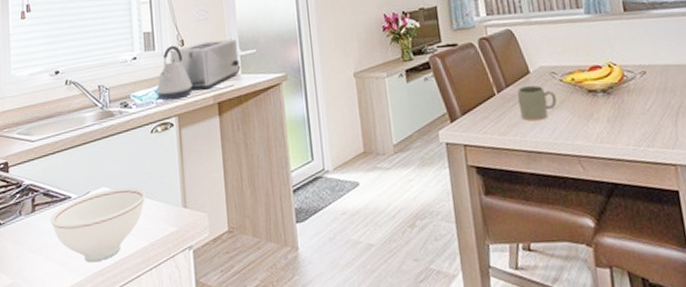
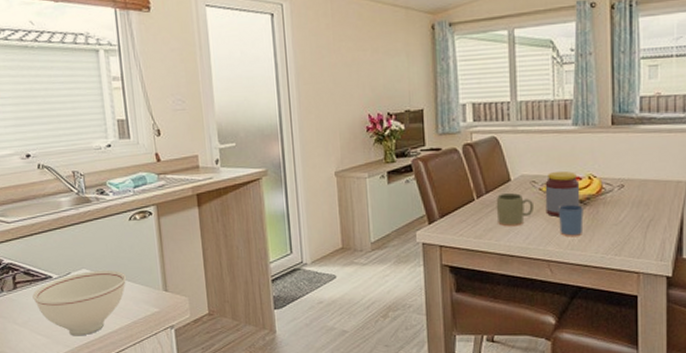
kettle: present [156,45,192,101] -> none [133,134,170,190]
toaster: present [170,39,240,91] -> none [146,131,219,181]
jar: none [564,60,604,109] -> present [545,171,580,218]
mug: none [582,94,610,130] -> present [559,204,584,237]

